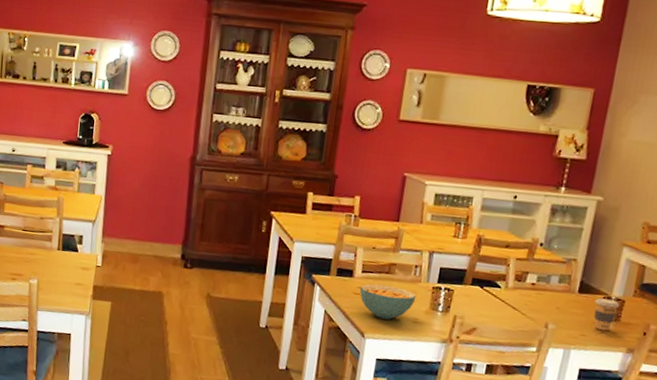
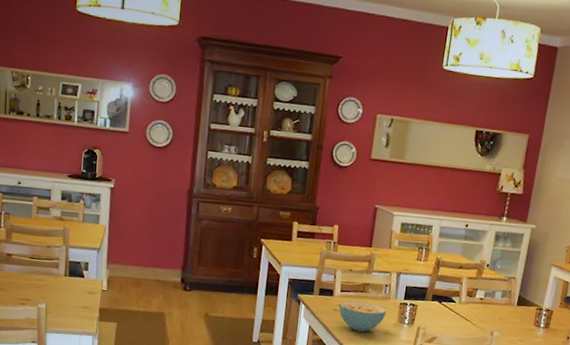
coffee cup: present [594,298,619,332] -> none [529,309,549,337]

